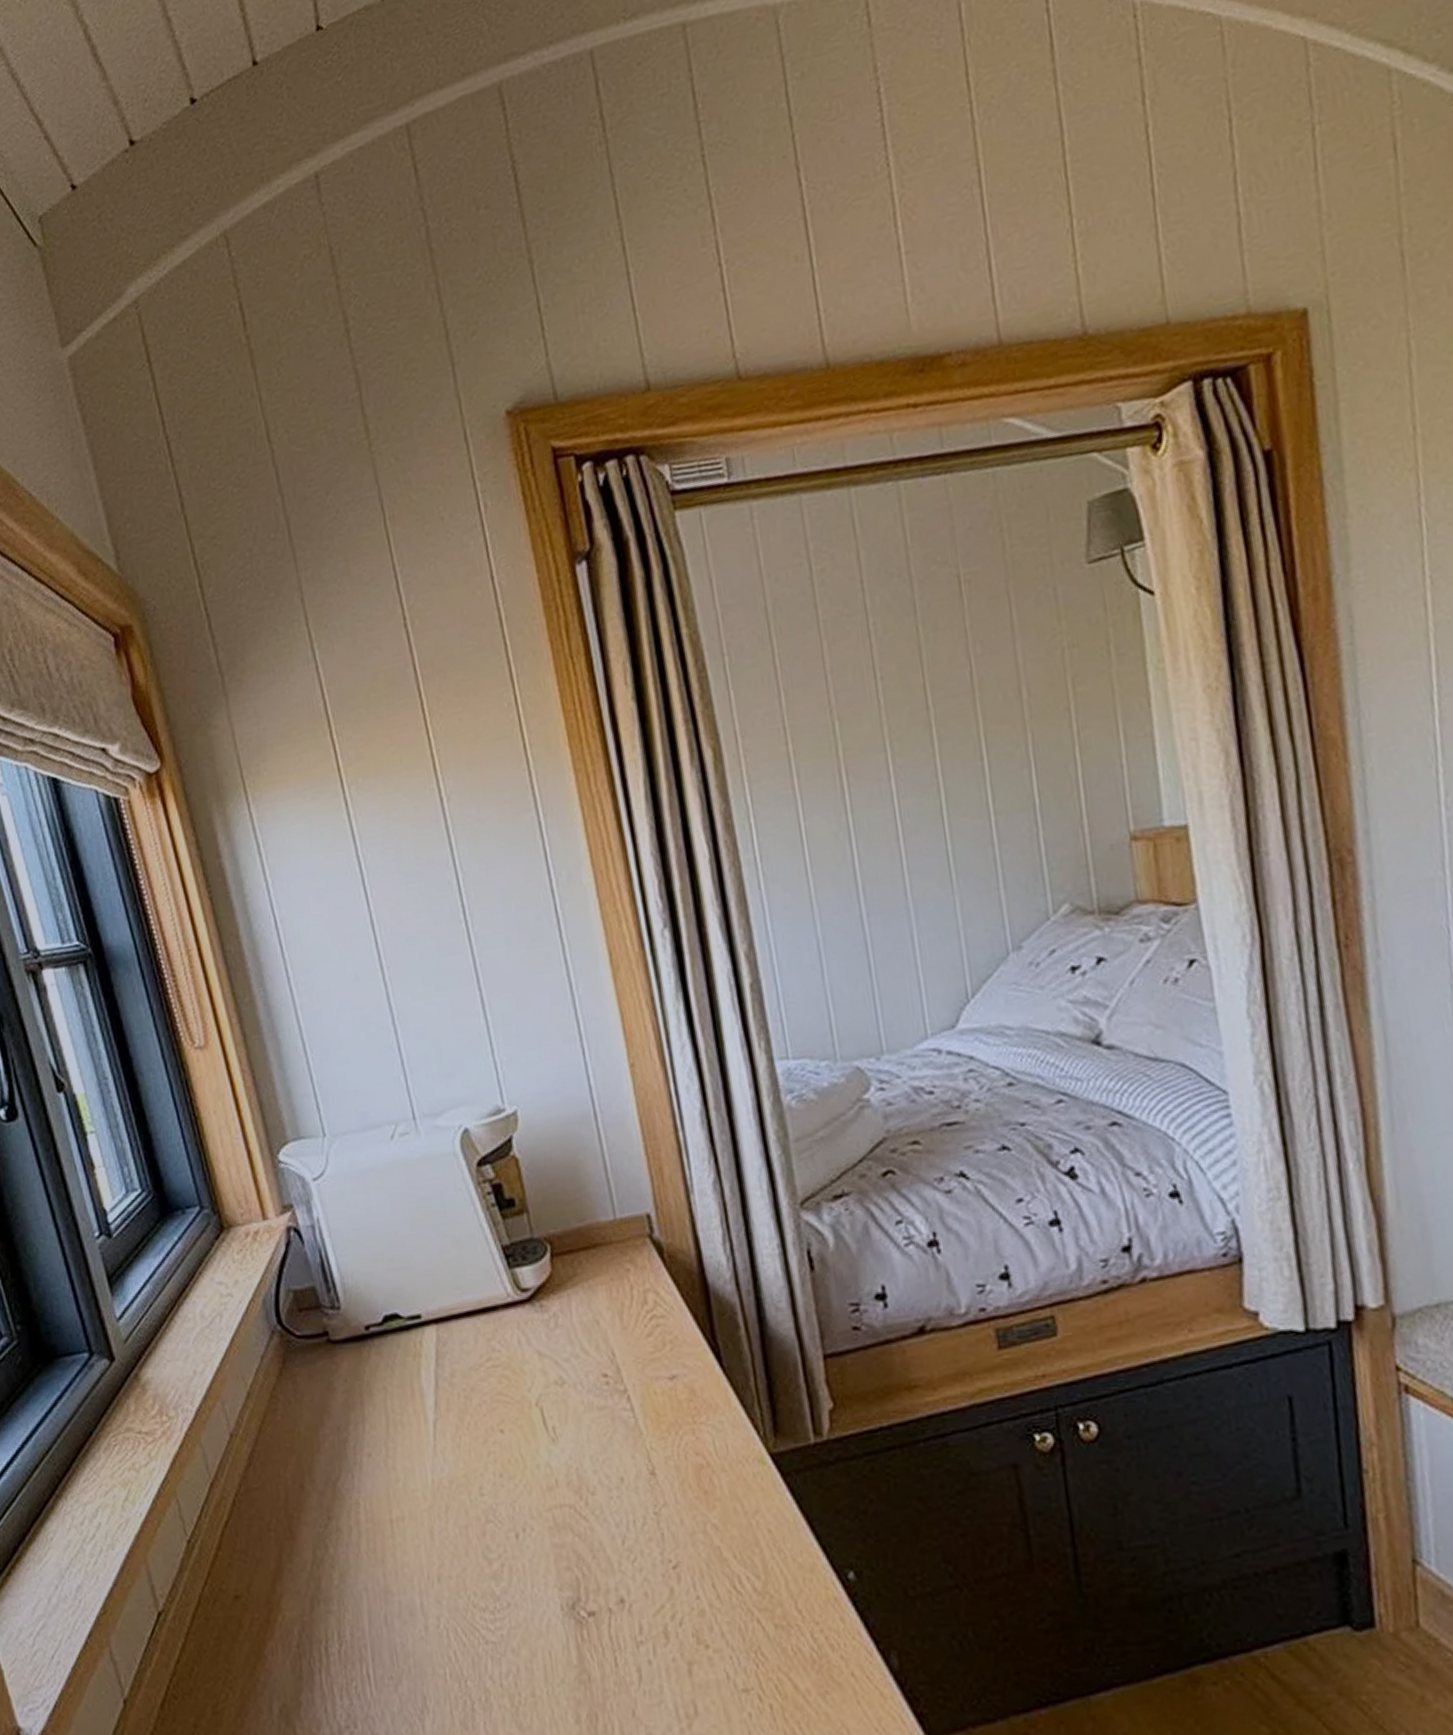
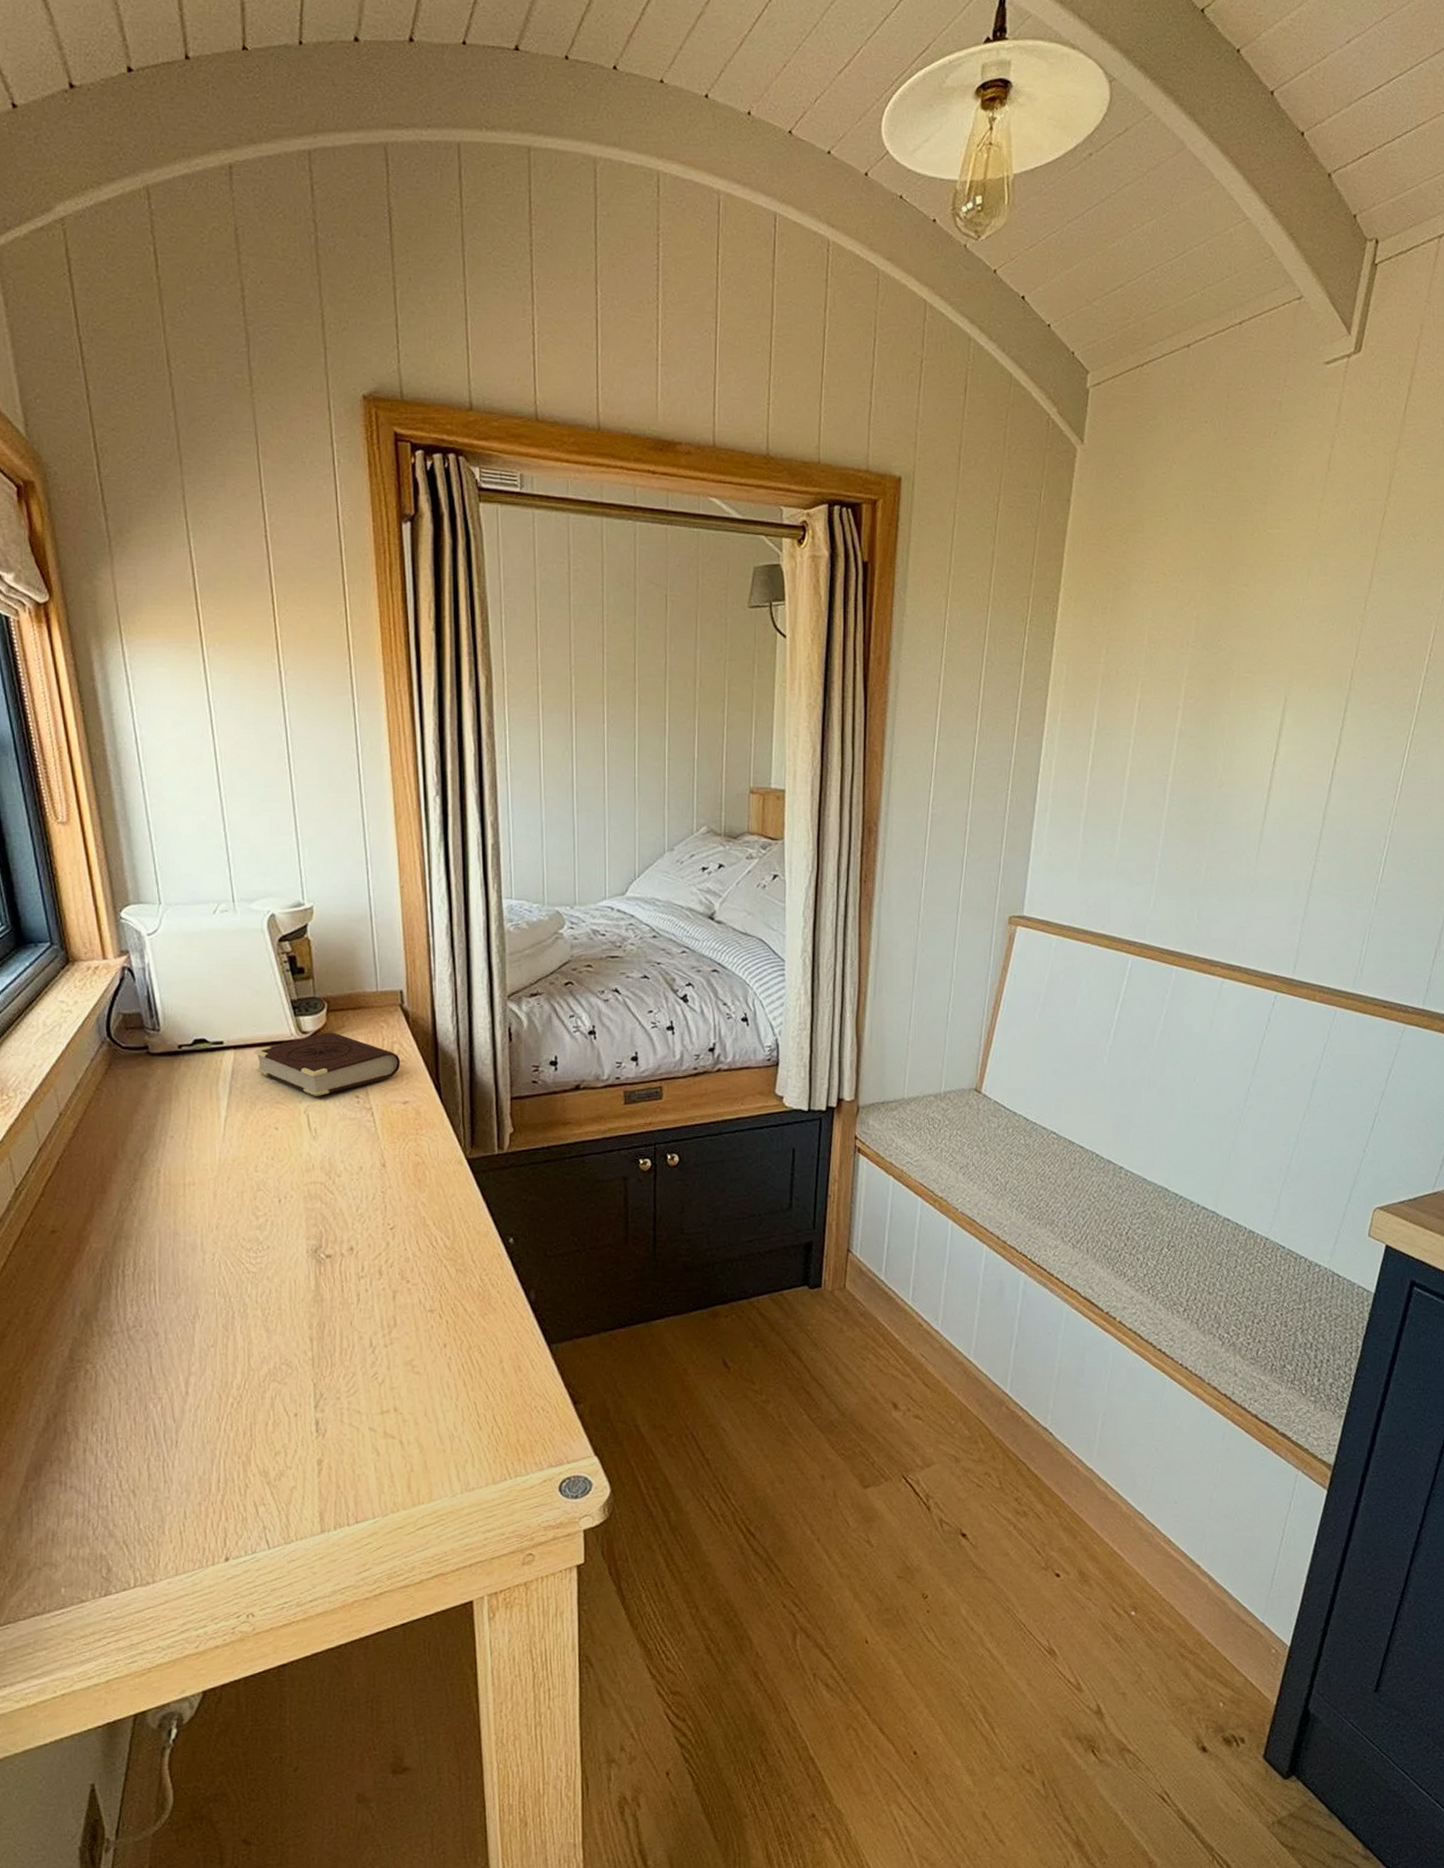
book: none [460,1285,660,1380] -> present [253,1032,401,1096]

